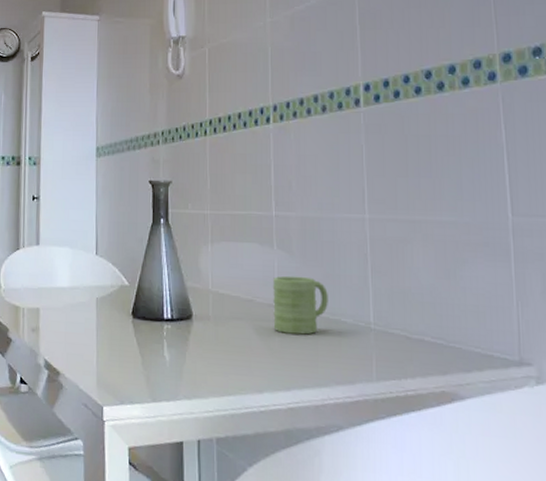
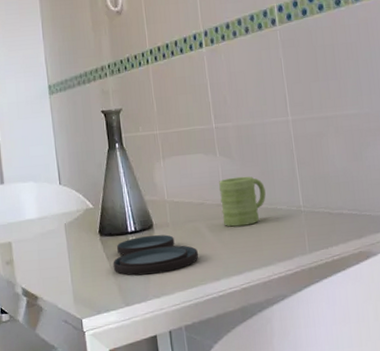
plate: none [143,326,241,372] -> present [113,234,199,276]

